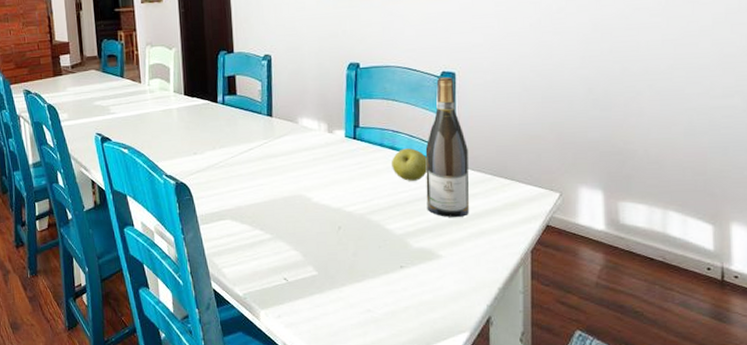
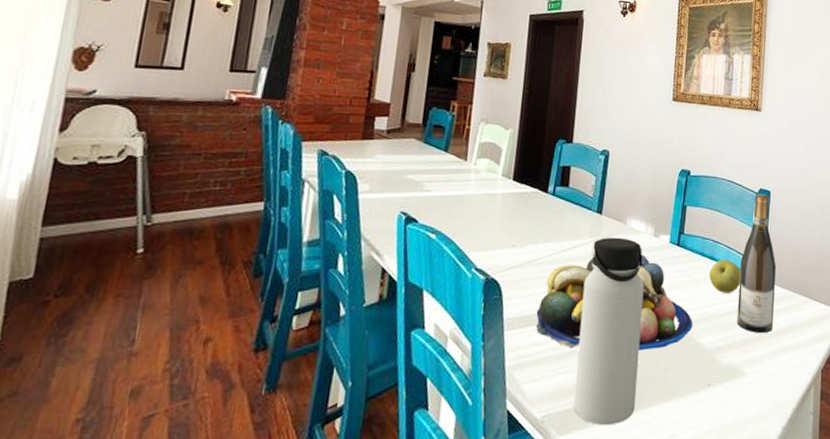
fruit bowl: none [225,150,379,238] -> present [536,254,693,350]
water bottle: none [264,136,329,302] -> present [573,237,645,426]

